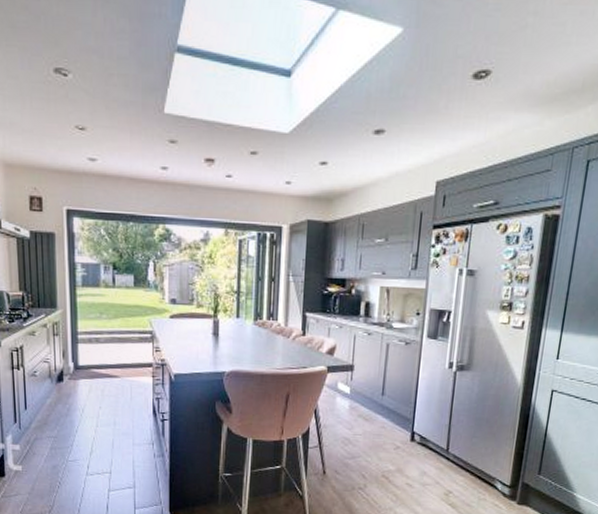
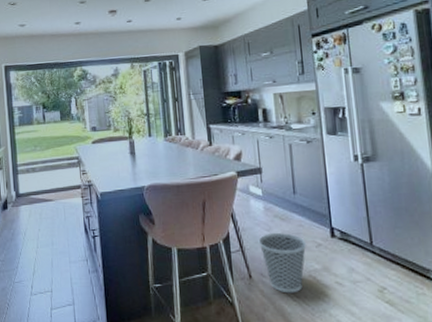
wastebasket: none [338,432,386,491] -> present [258,233,307,293]

